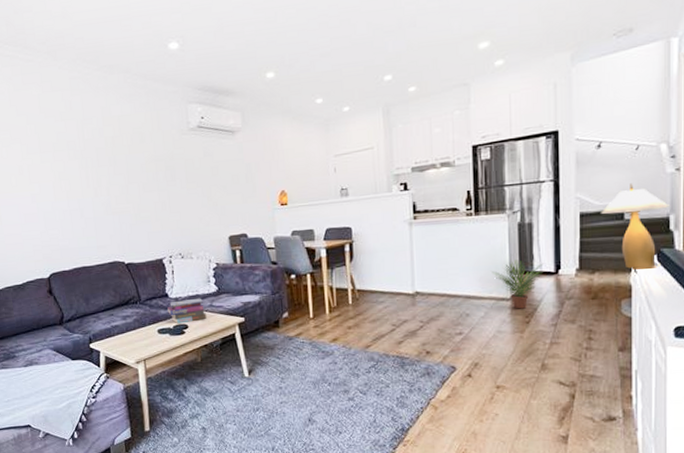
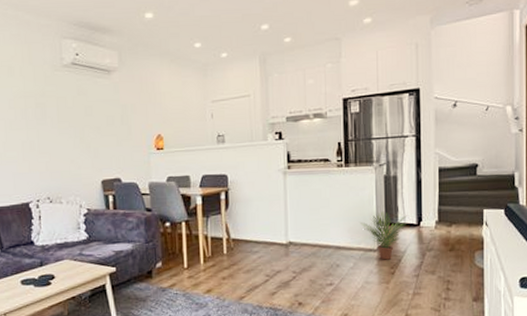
books: present [167,298,207,324] -> none [33,246,75,274]
table lamp: present [601,183,671,269] -> none [457,141,516,223]

